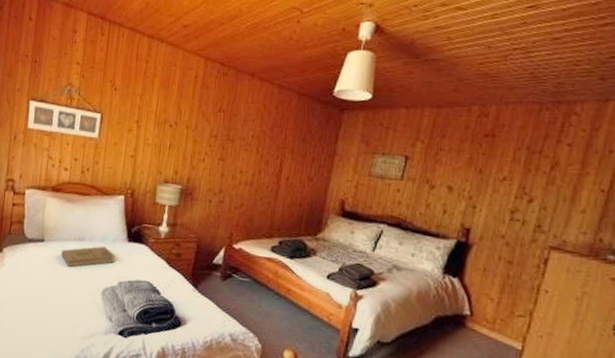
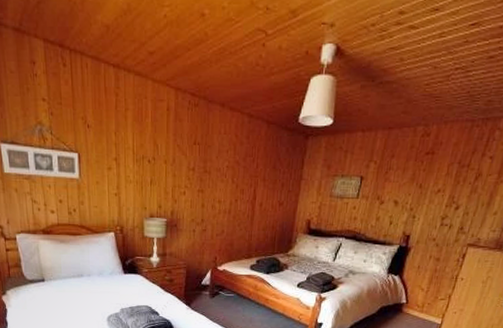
book: present [60,246,116,267] -> none [63,279,115,301]

